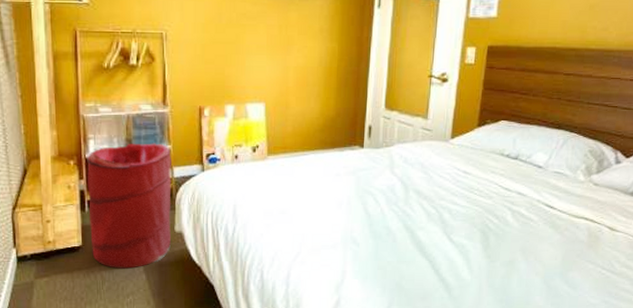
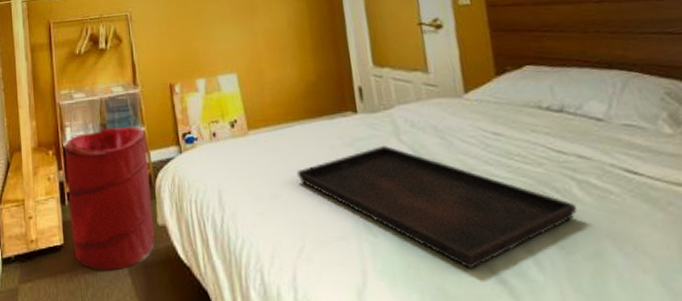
serving tray: none [304,176,507,271] -> present [297,146,577,269]

